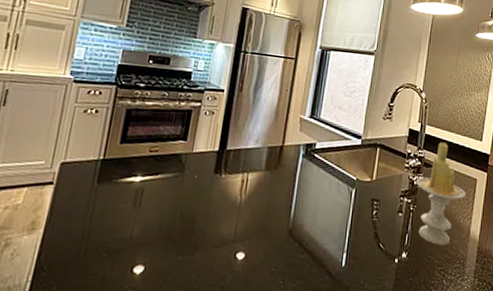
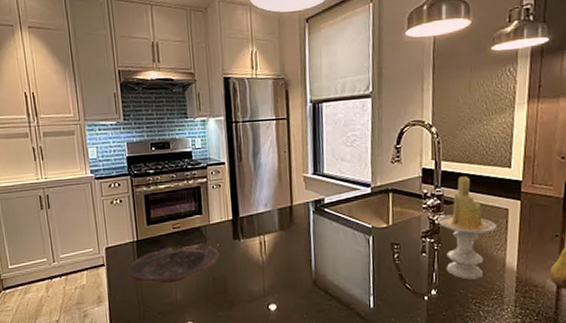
bowl: none [77,173,196,214] -> present [126,245,220,283]

